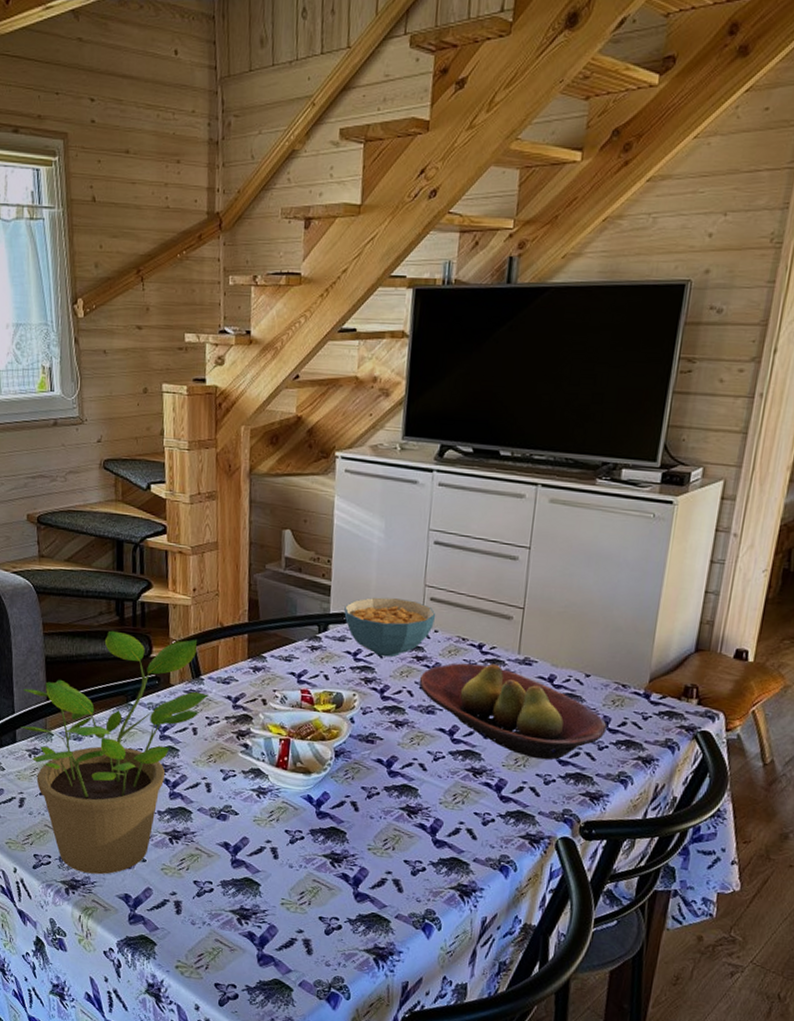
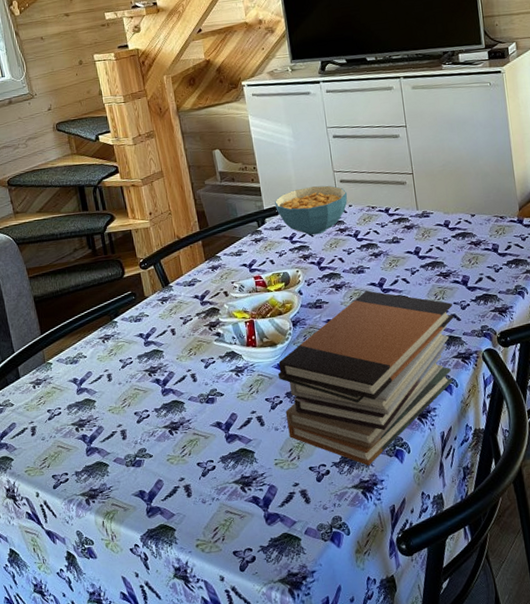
potted plant: present [20,630,209,875] -> none [19,254,179,481]
book stack: none [304,736,534,932] -> present [278,290,454,466]
fruit bowl: present [419,663,607,760] -> none [346,221,498,291]

